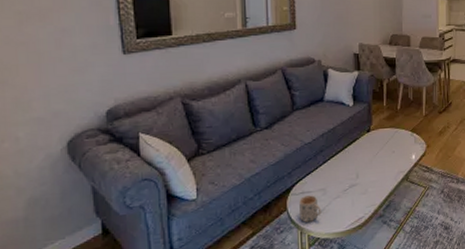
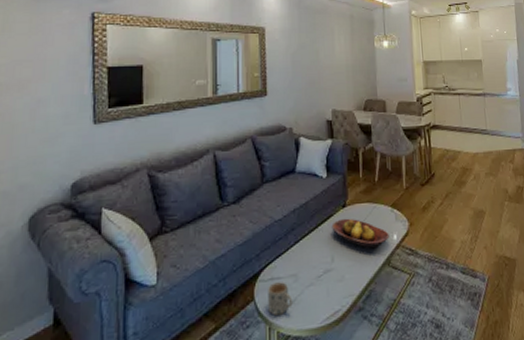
fruit bowl: none [357,141,408,168] -> present [331,218,389,249]

